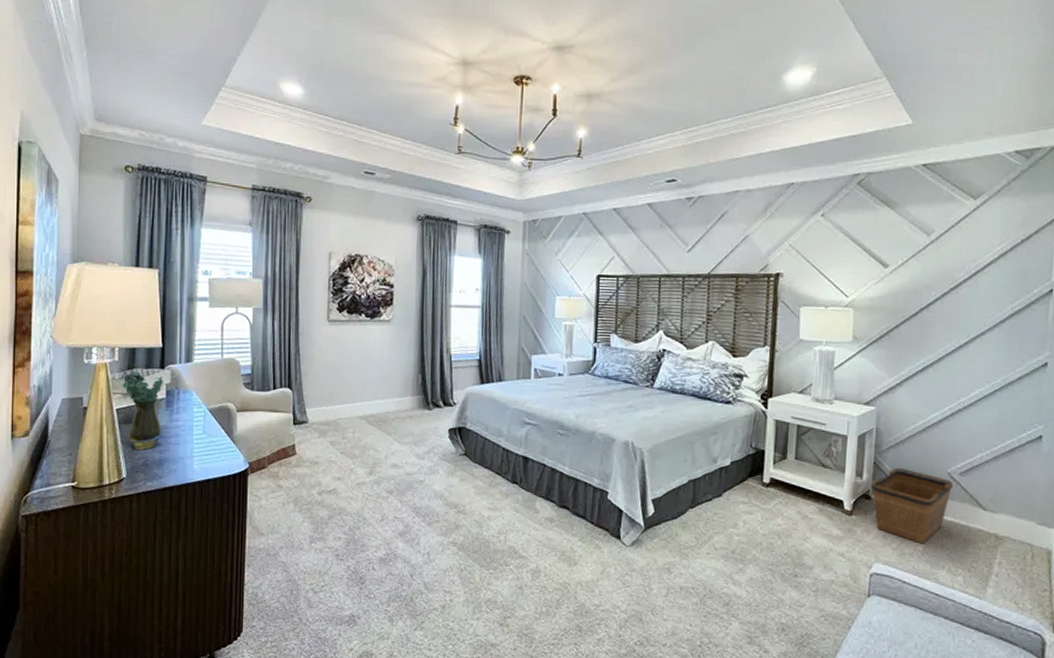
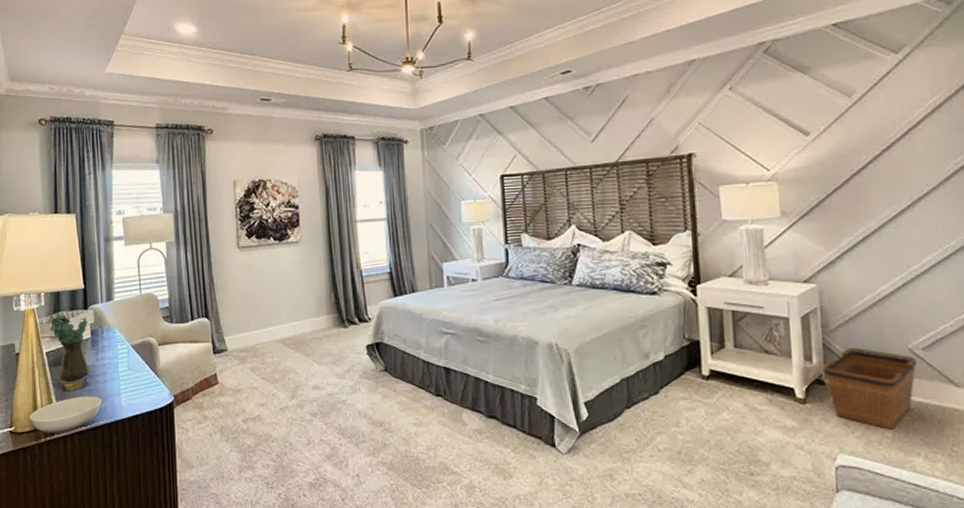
bowl: none [93,456,173,493] -> present [29,396,102,435]

